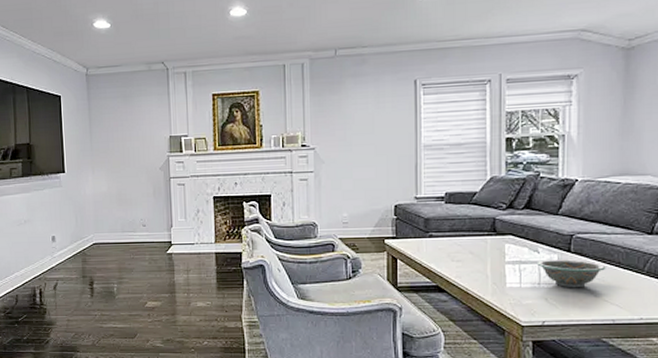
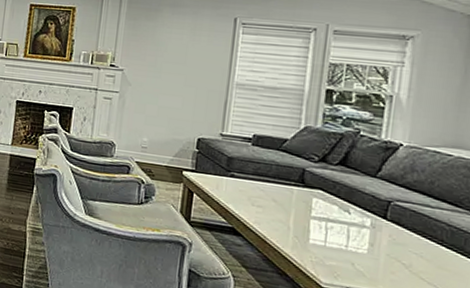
decorative bowl: present [536,259,606,288] -> none [346,222,426,260]

